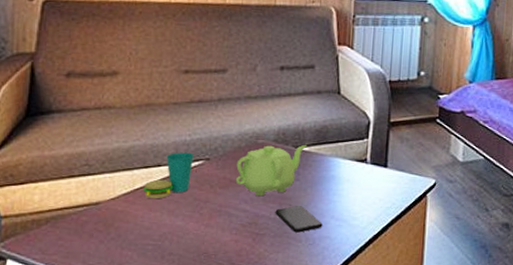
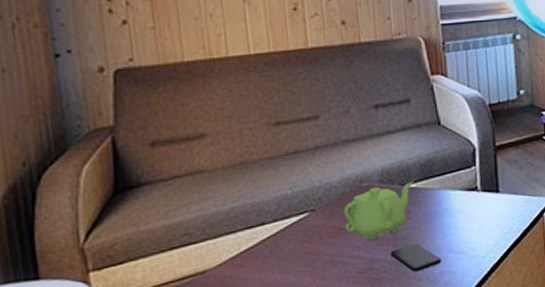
cup: present [143,152,194,198] -> none [250,206,299,259]

